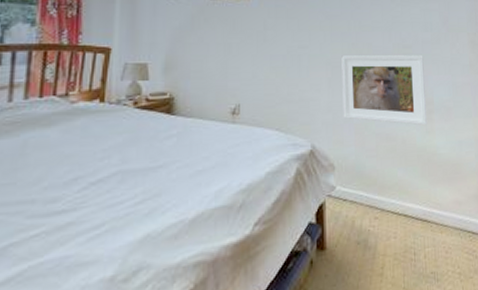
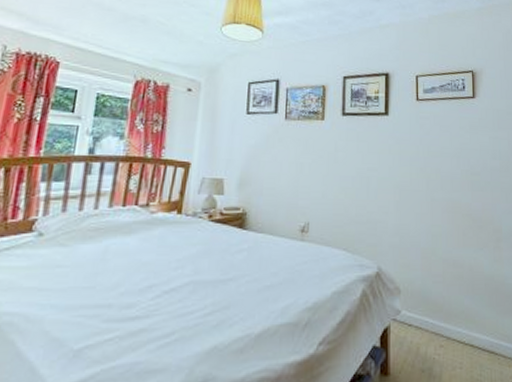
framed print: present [341,55,427,126] -> none [410,179,495,254]

